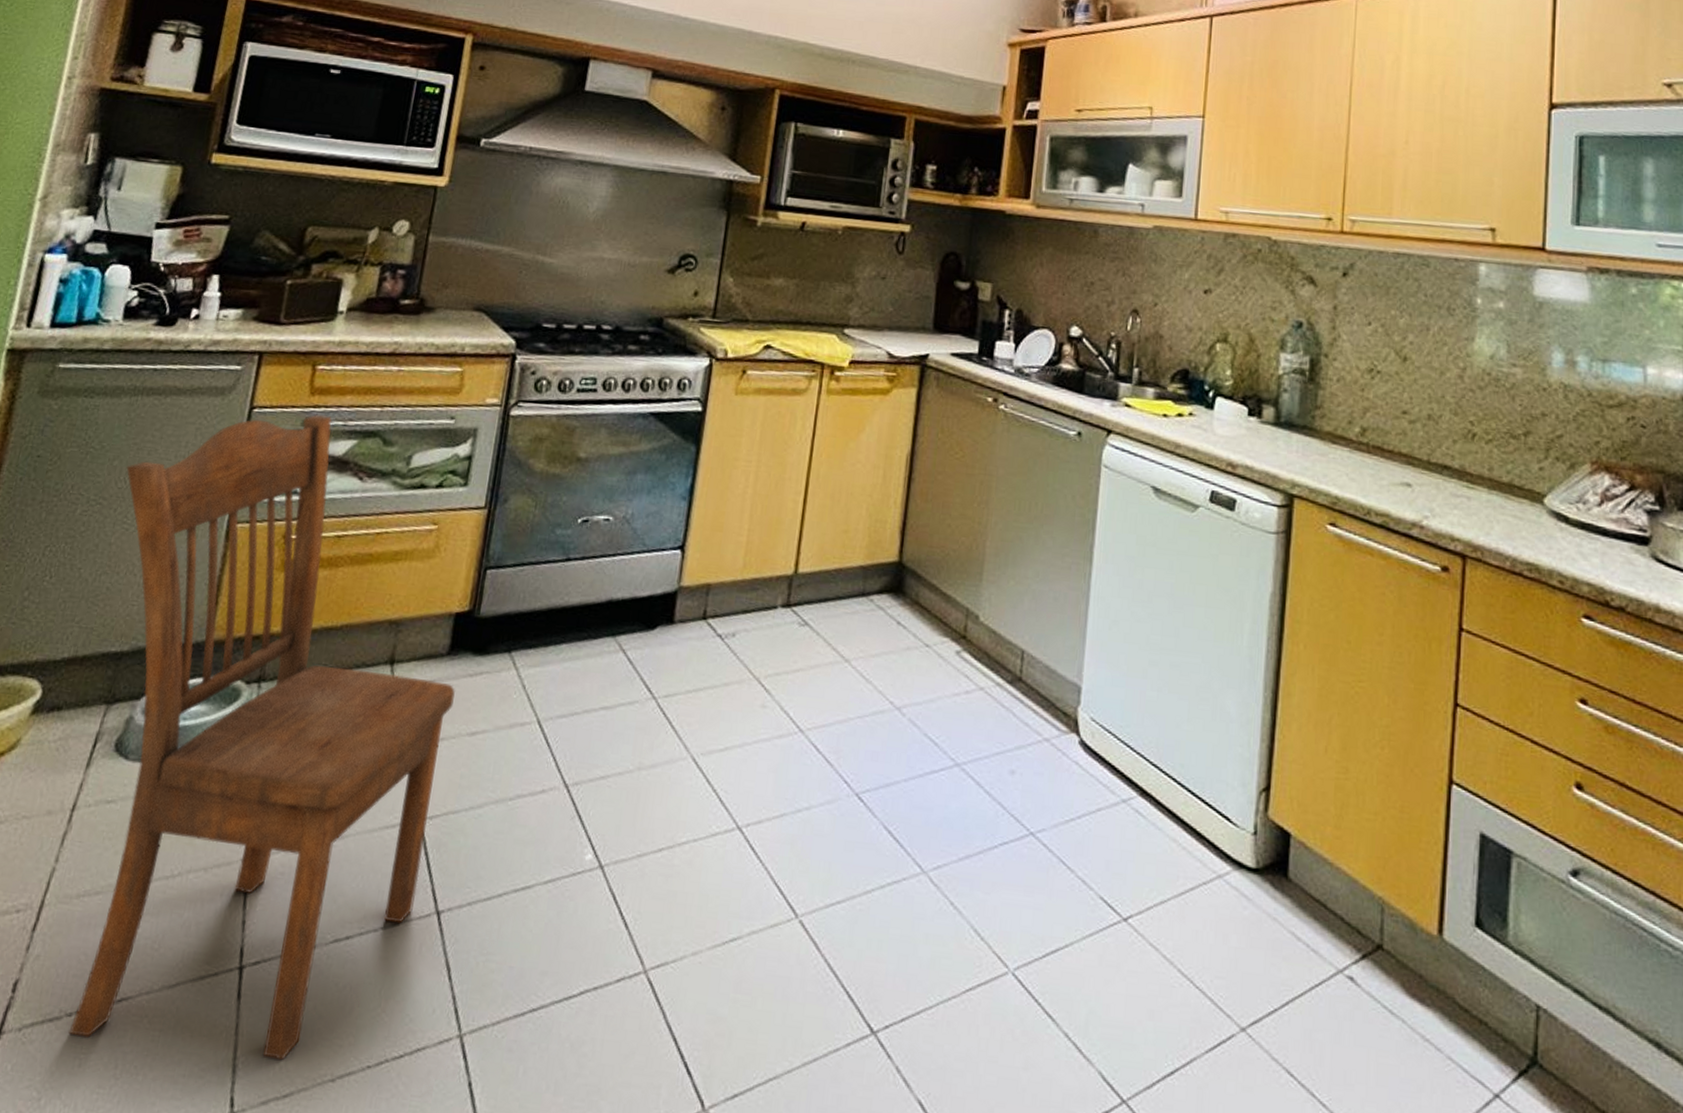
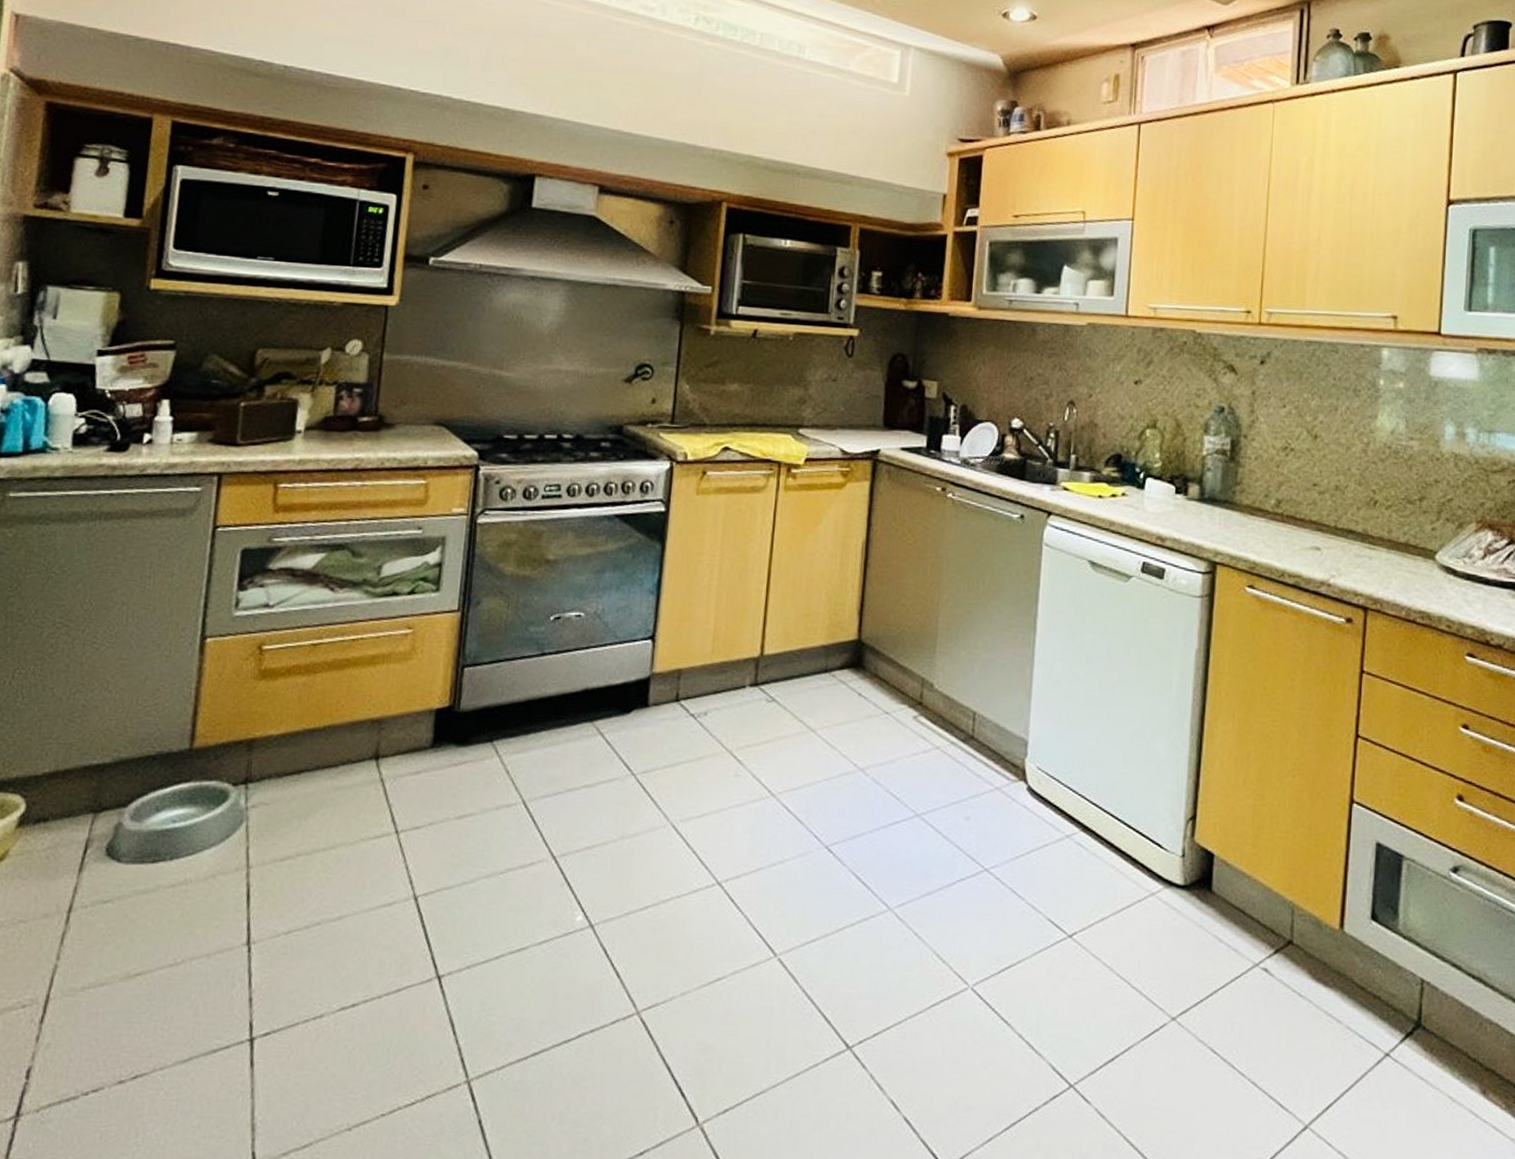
dining chair: present [68,415,455,1061] -> none [86,531,441,1117]

